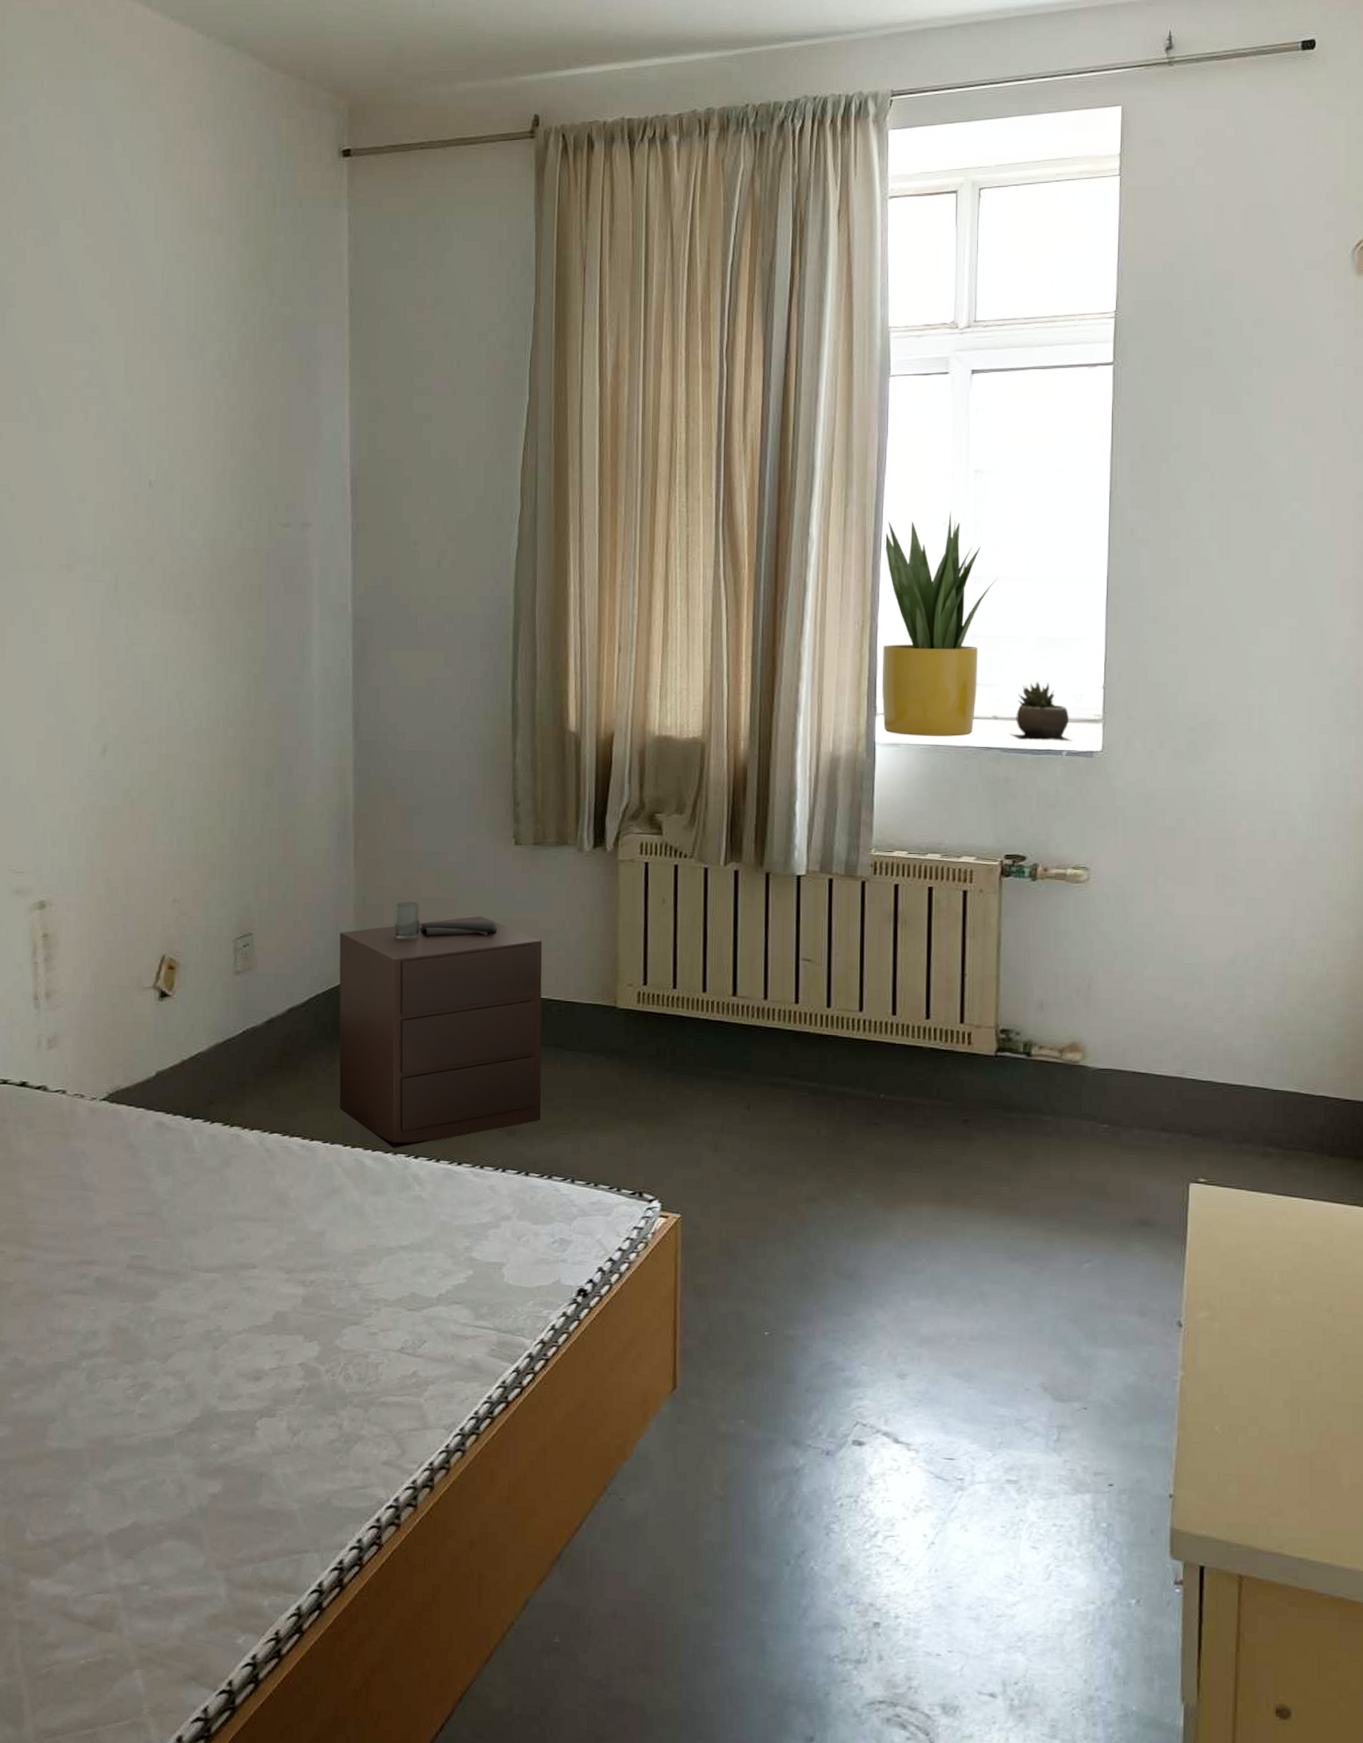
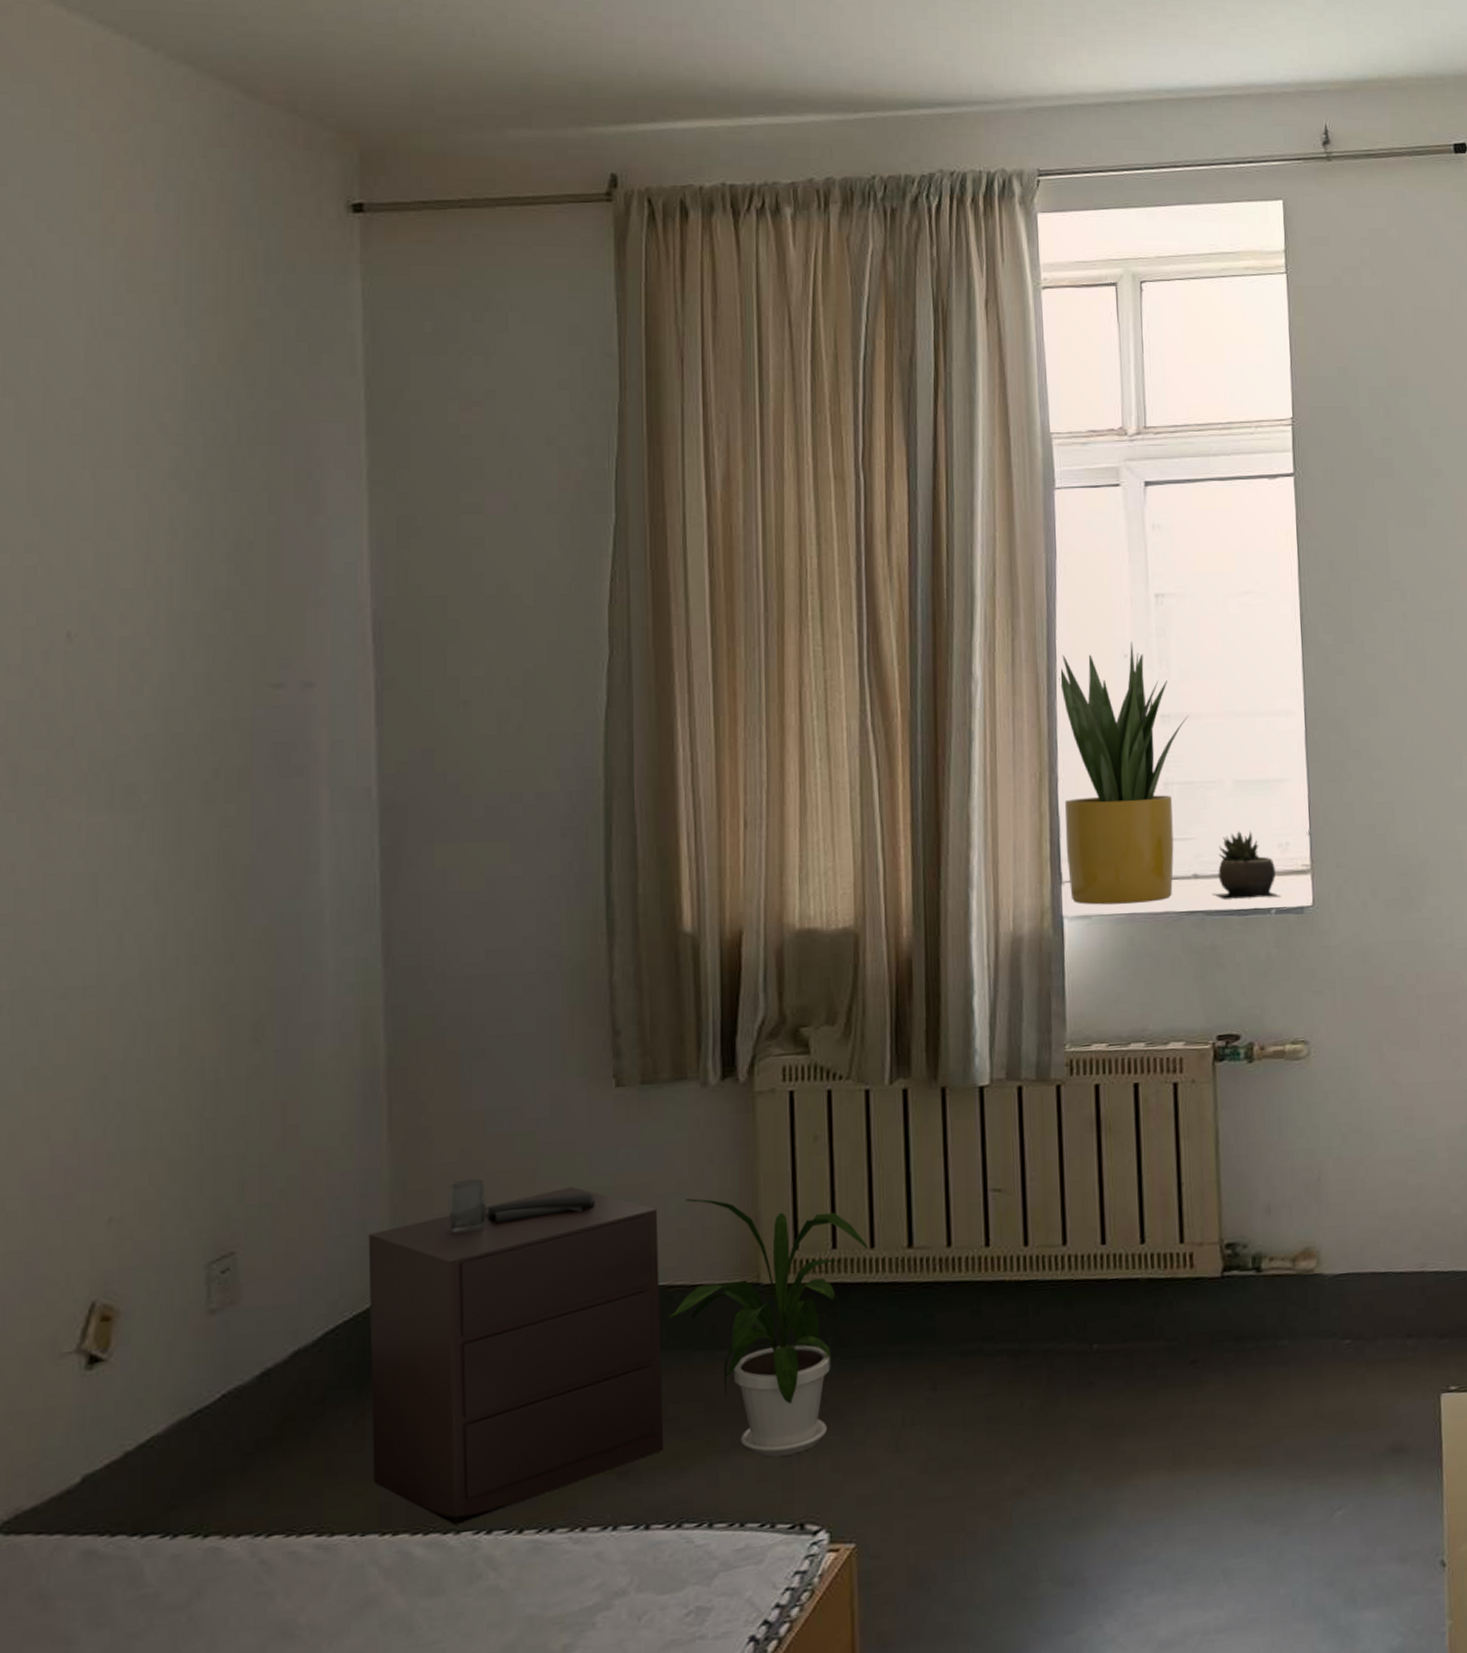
house plant: none [547,936,702,1140] -> present [667,1198,869,1458]

